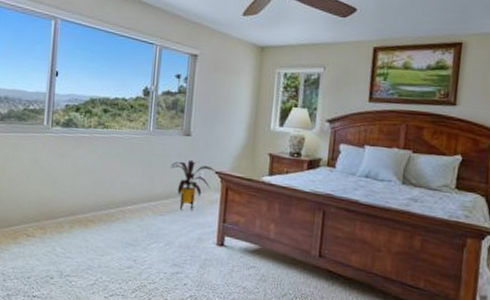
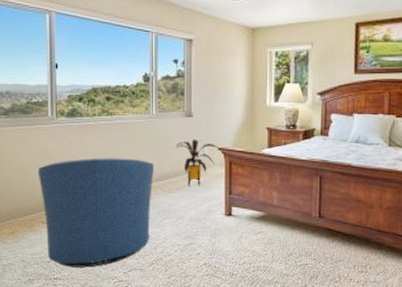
armchair: none [27,171,147,288] -> present [37,157,155,268]

